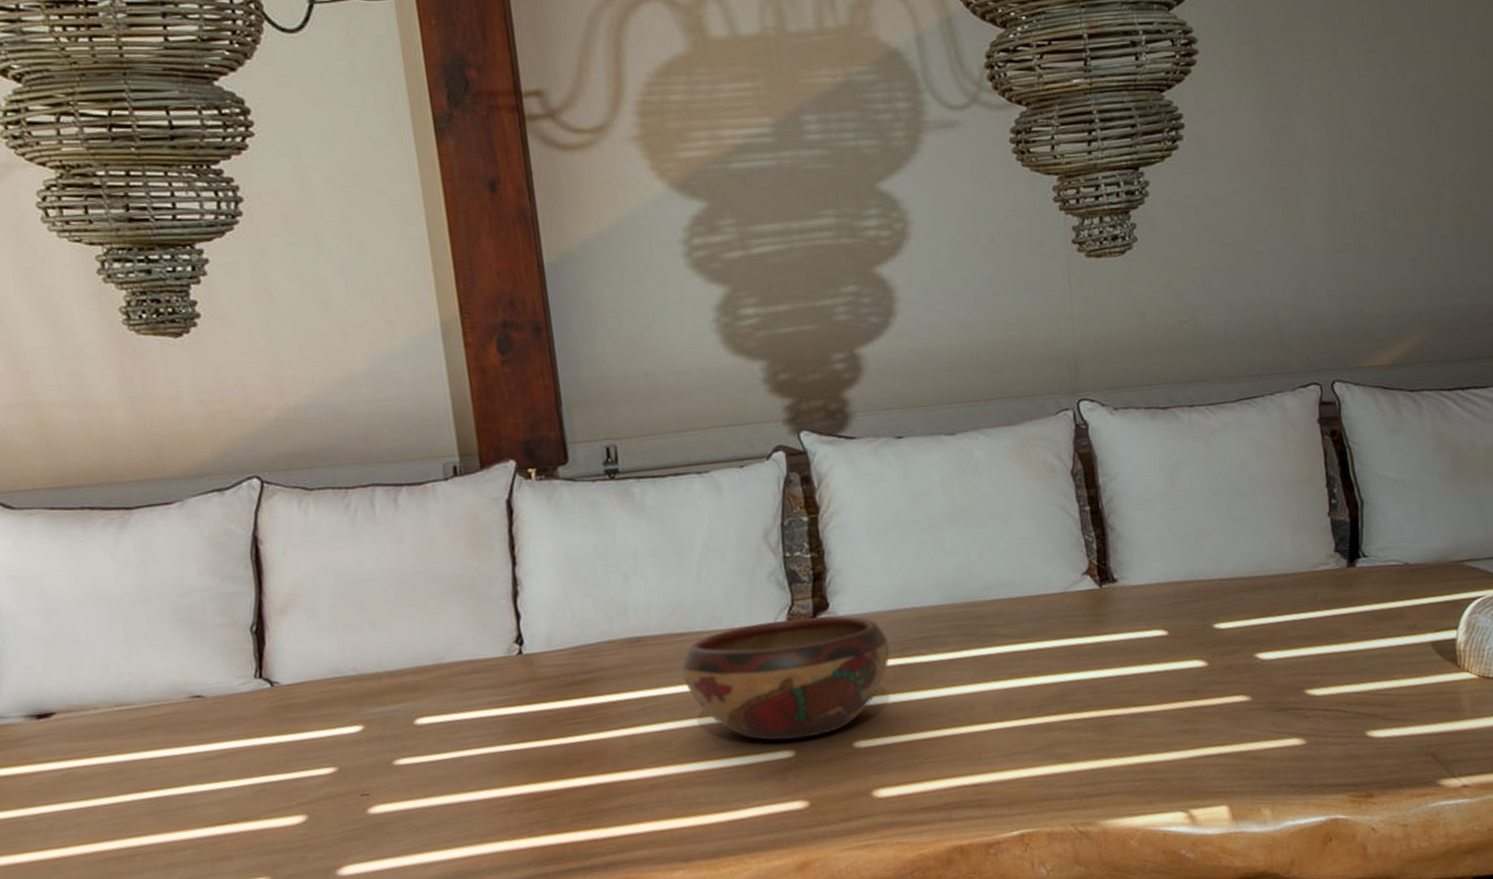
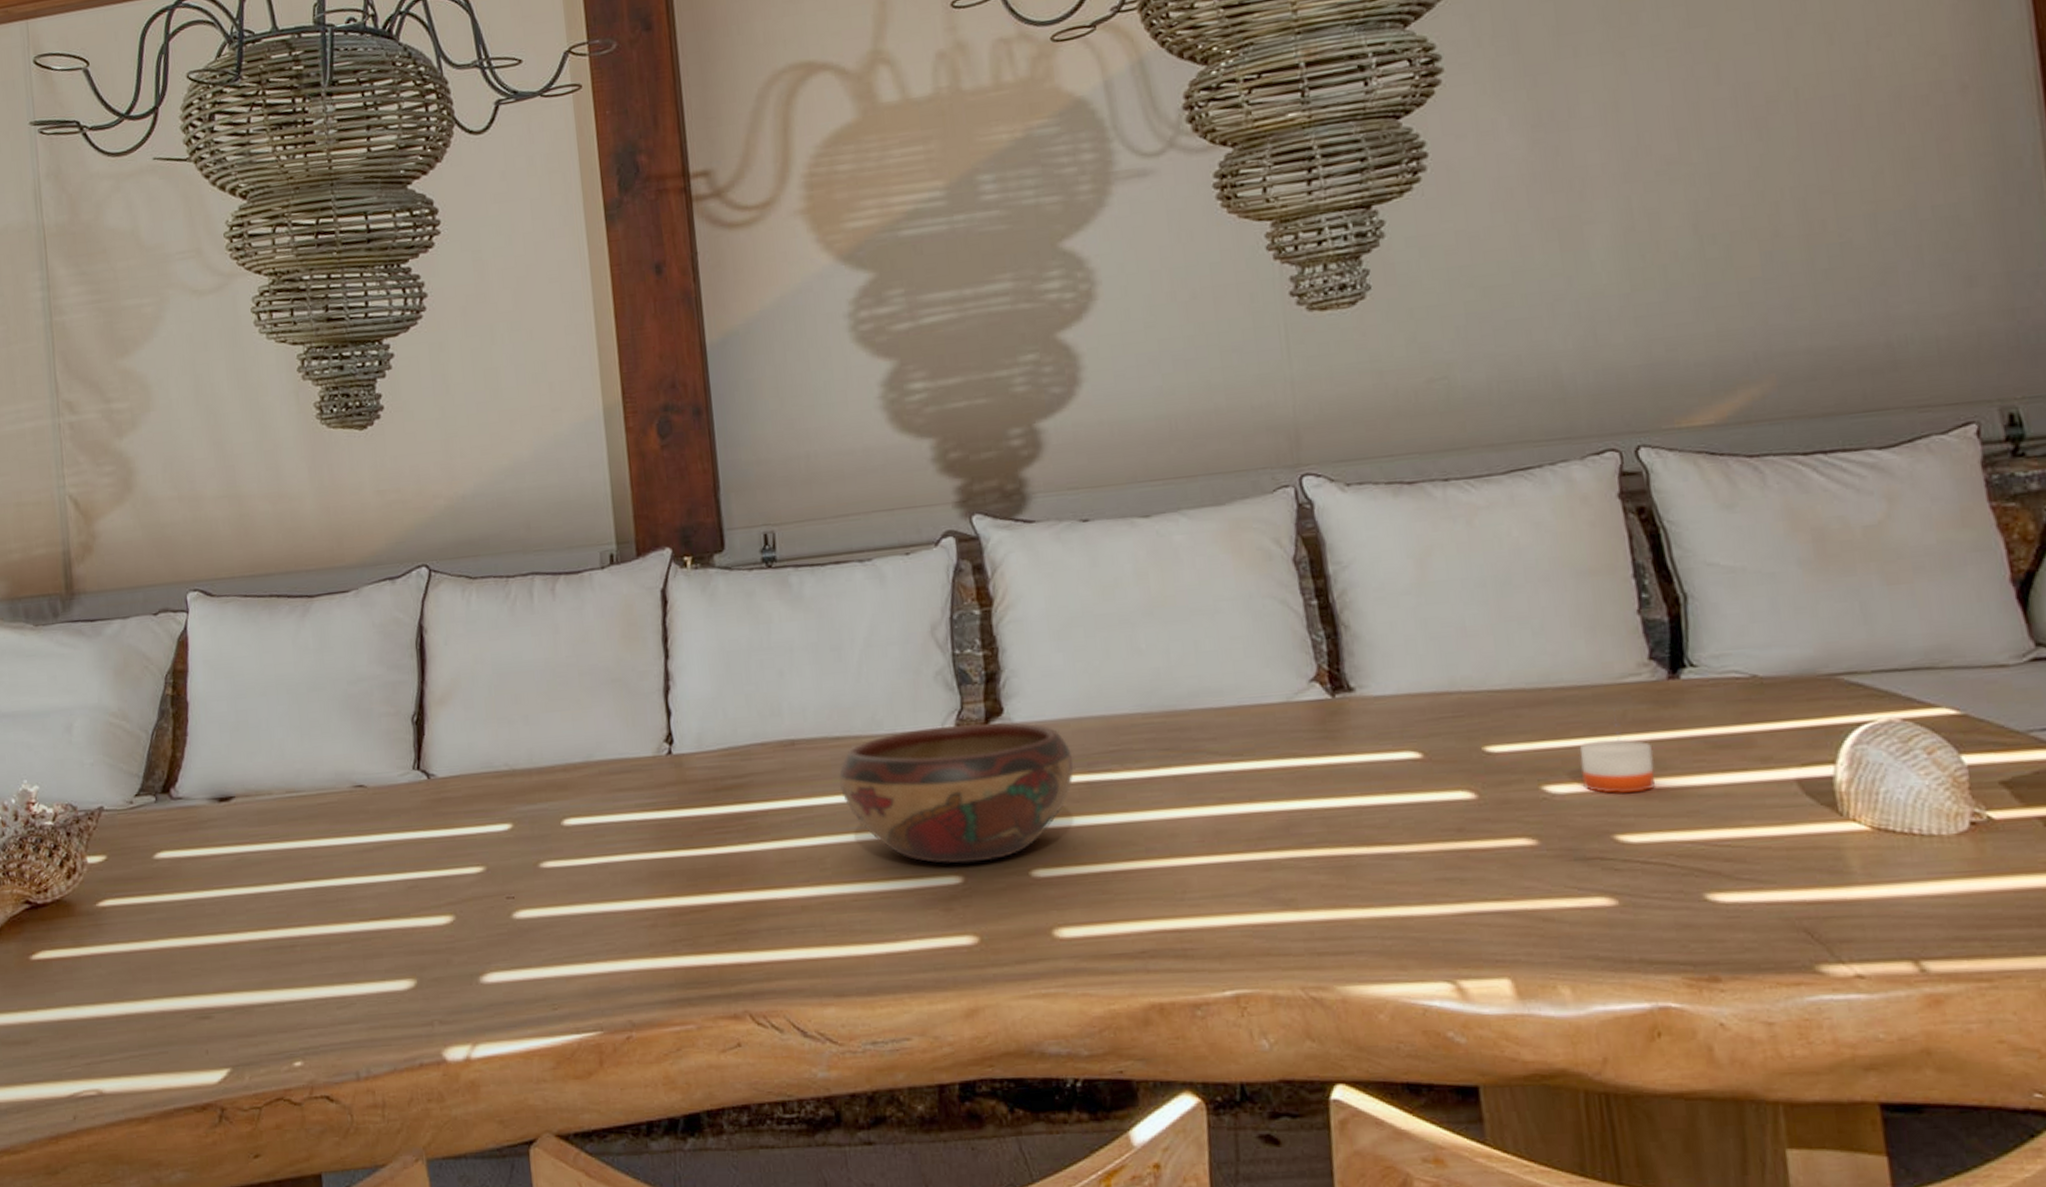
candle: none [1283,613,1336,658] -> present [1580,736,1656,794]

